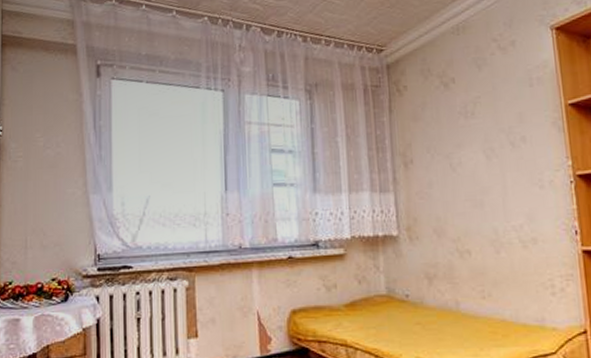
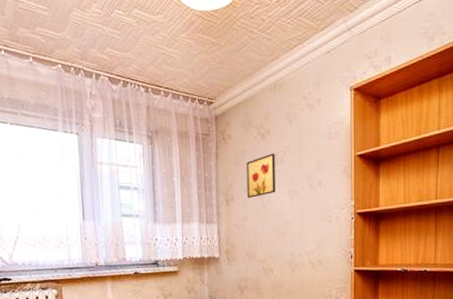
wall art: none [428,104,467,160] -> present [246,153,276,198]

